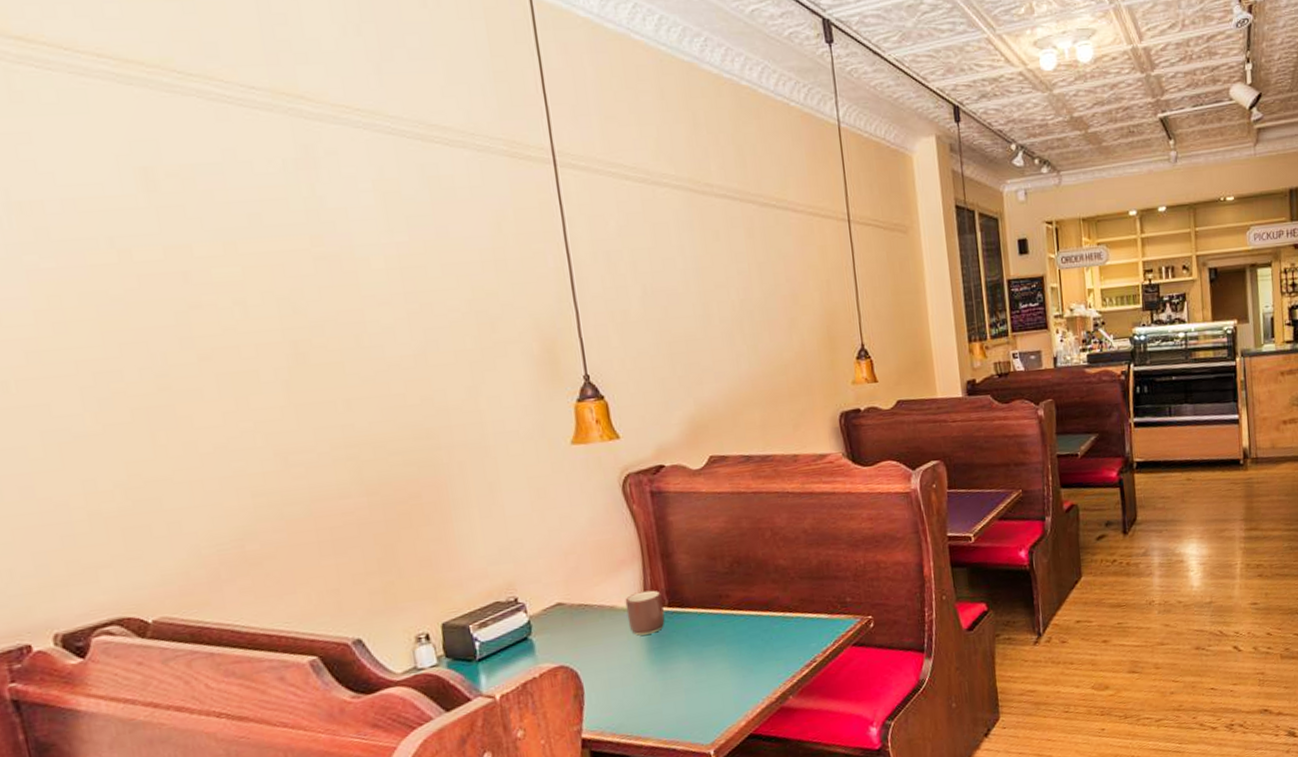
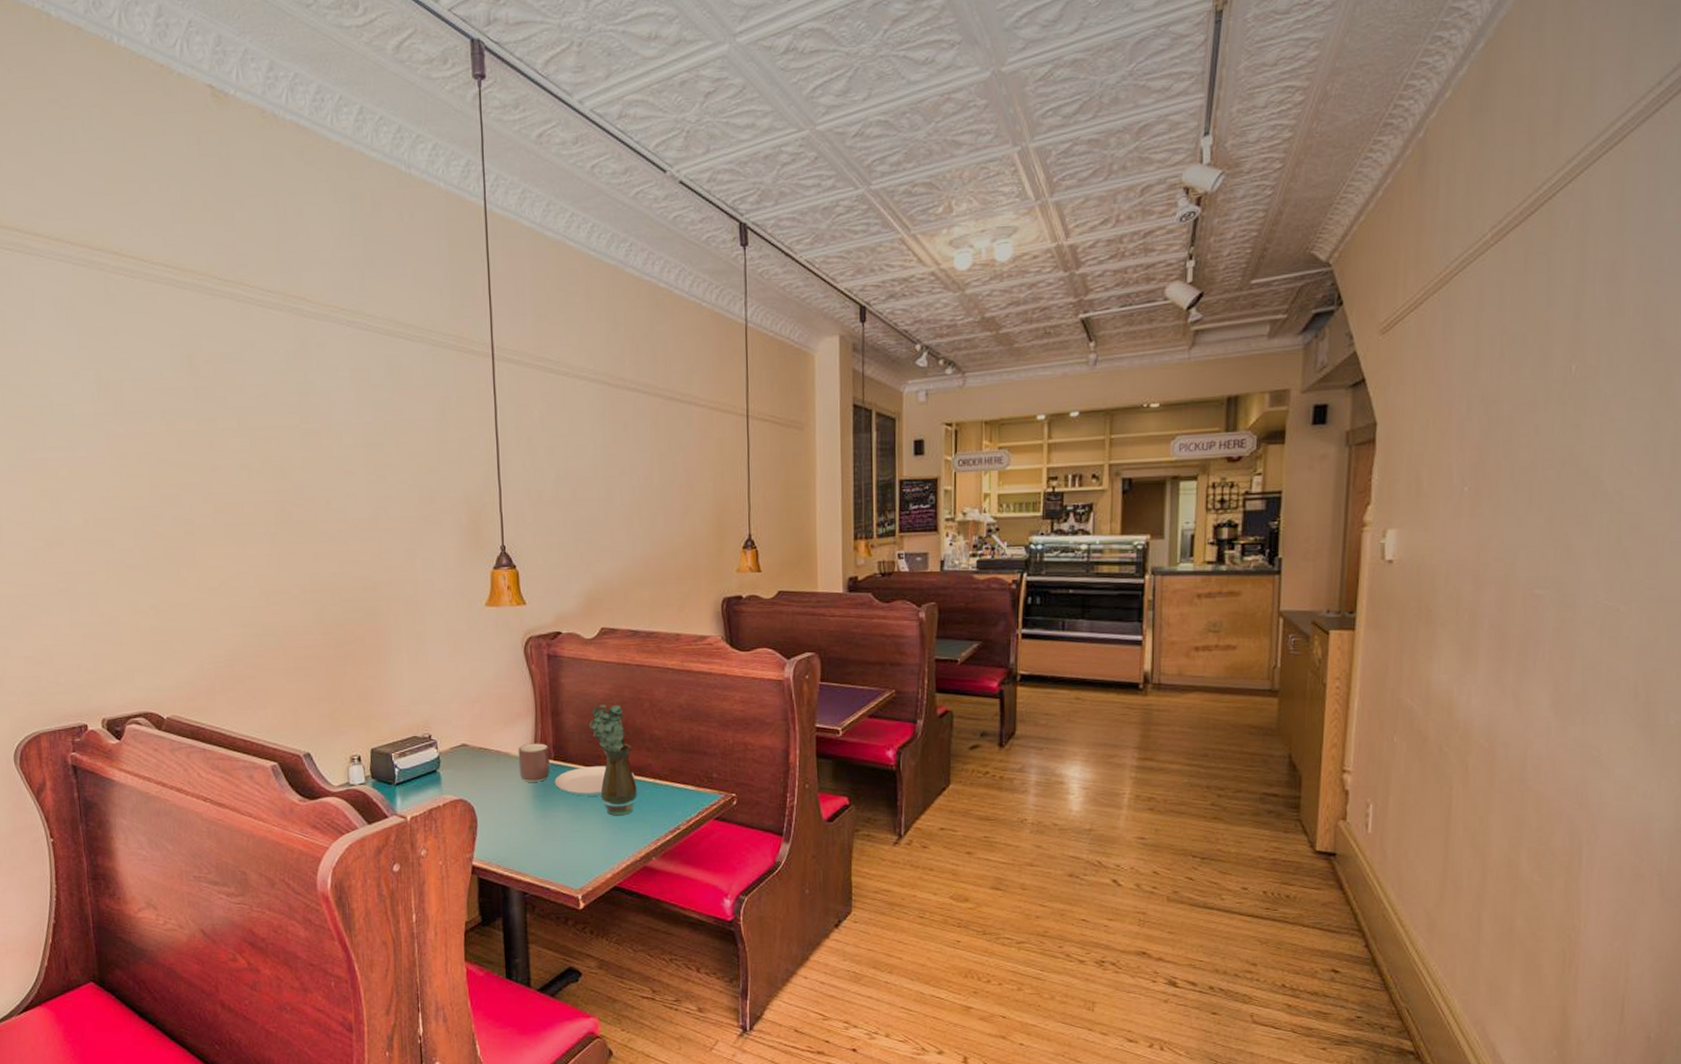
plate: none [671,605,762,643] -> present [554,766,635,796]
vase: none [706,535,767,659] -> present [589,701,638,816]

